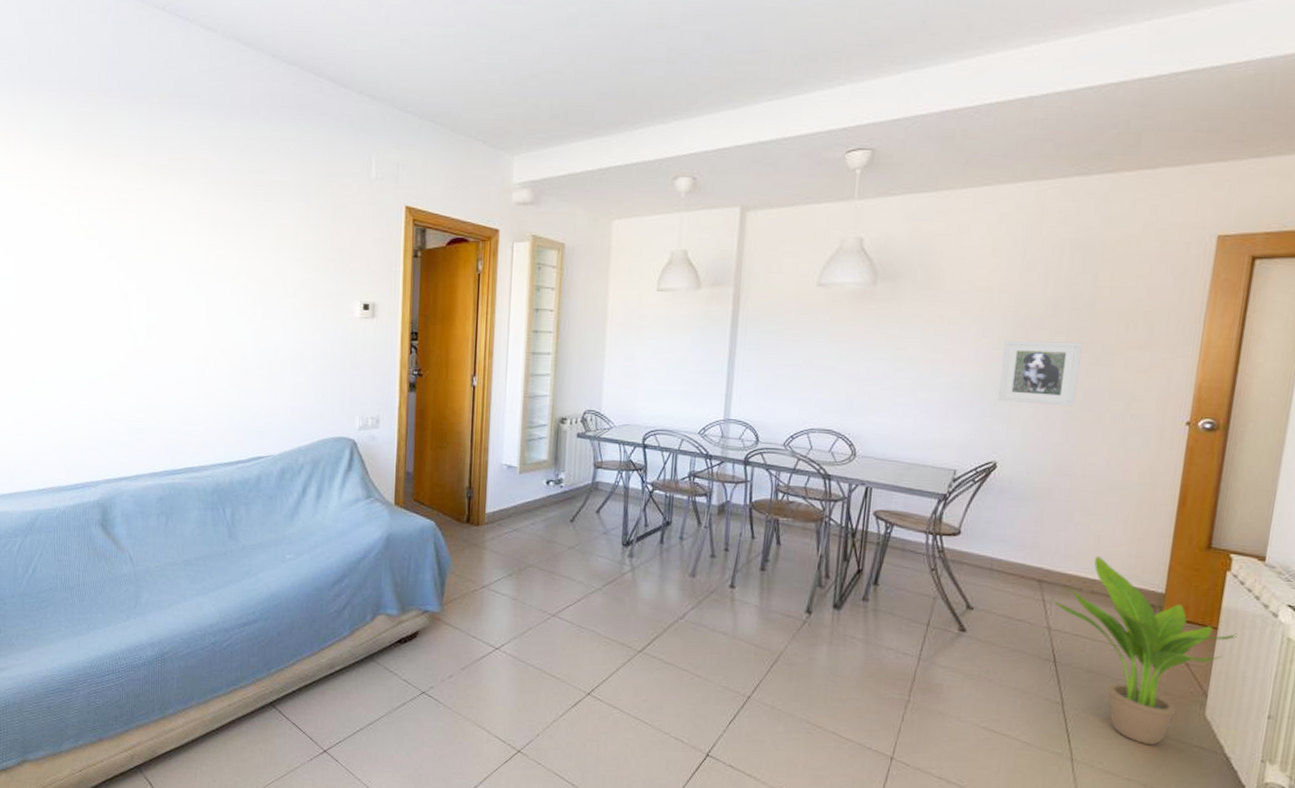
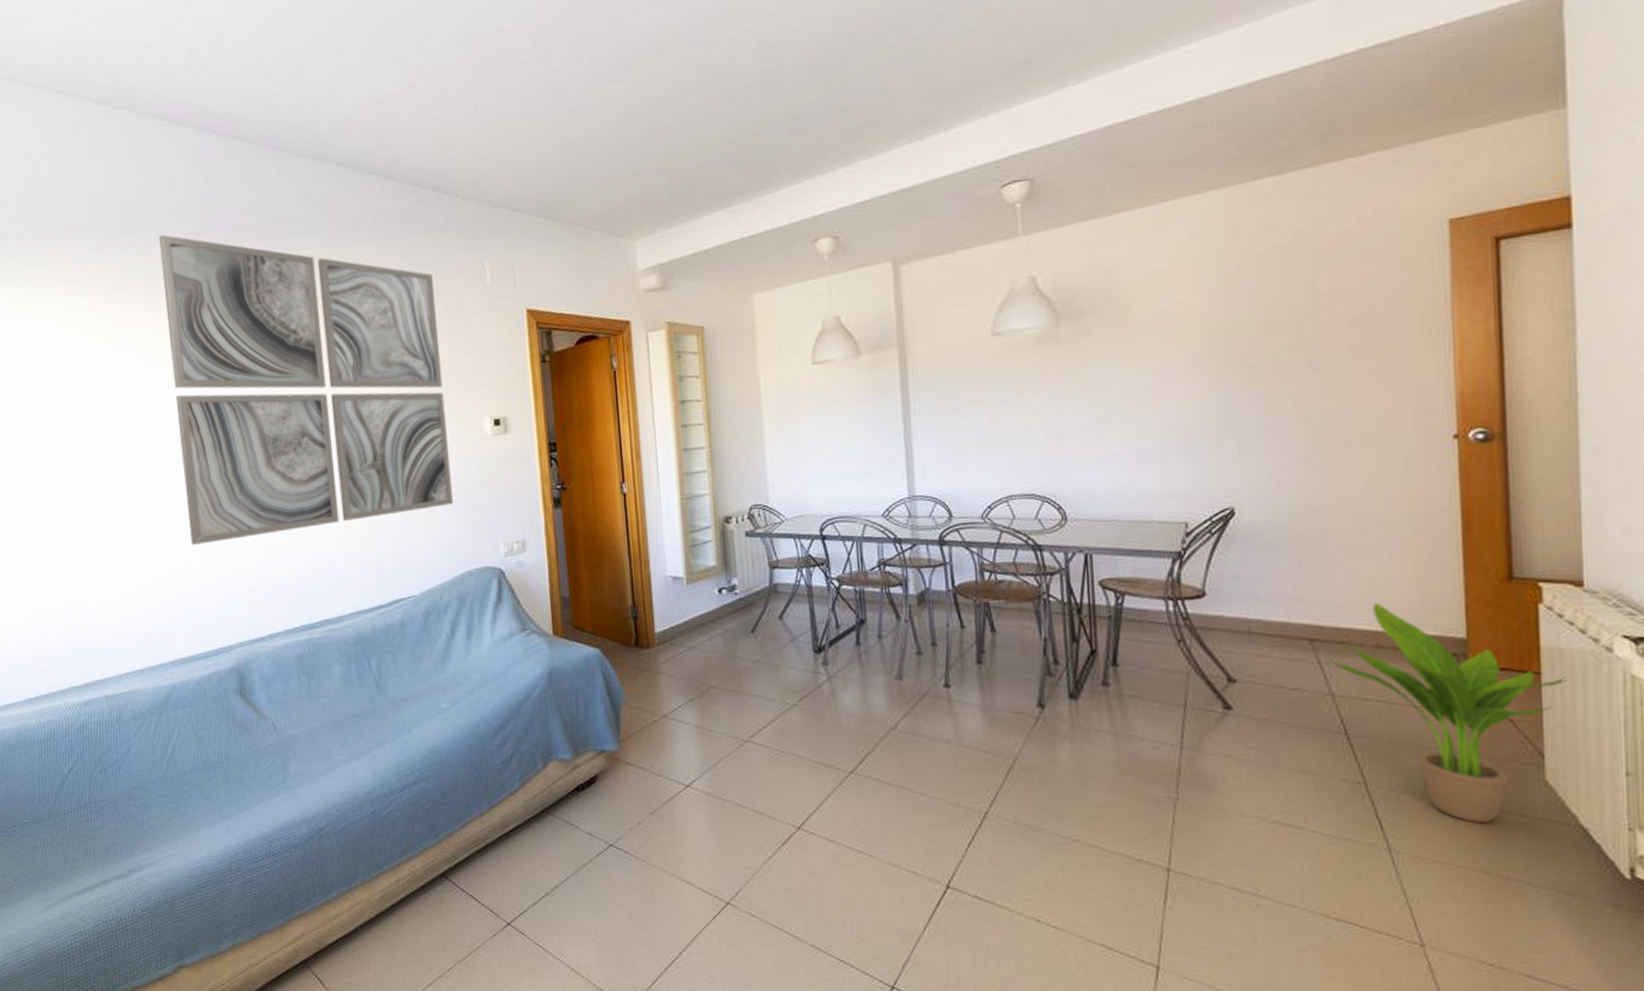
wall art: none [63,87,322,386] -> present [159,234,454,545]
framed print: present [998,340,1082,406] -> none [1219,360,1315,438]

